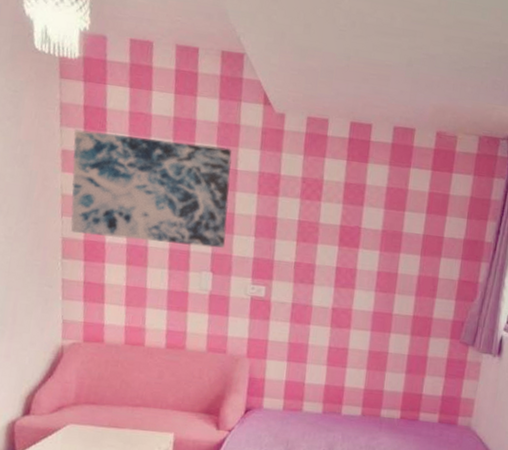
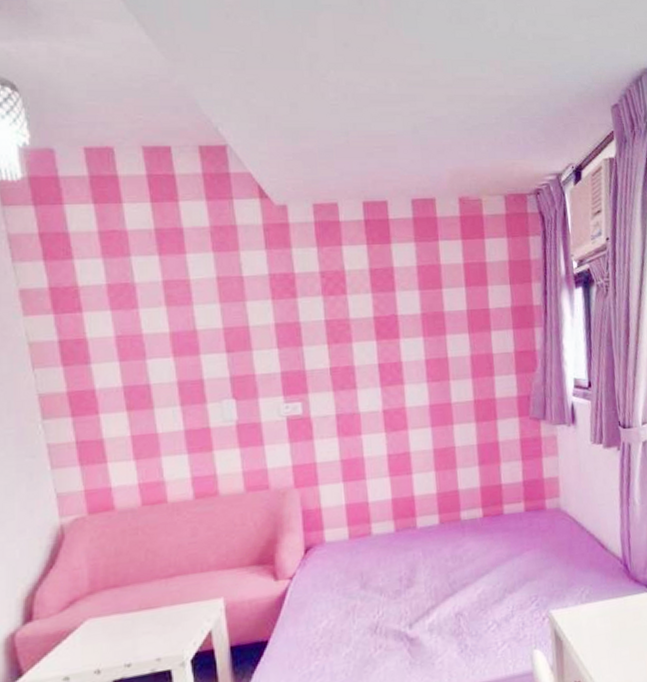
wall art: present [70,129,232,249] -> none [32,253,245,387]

